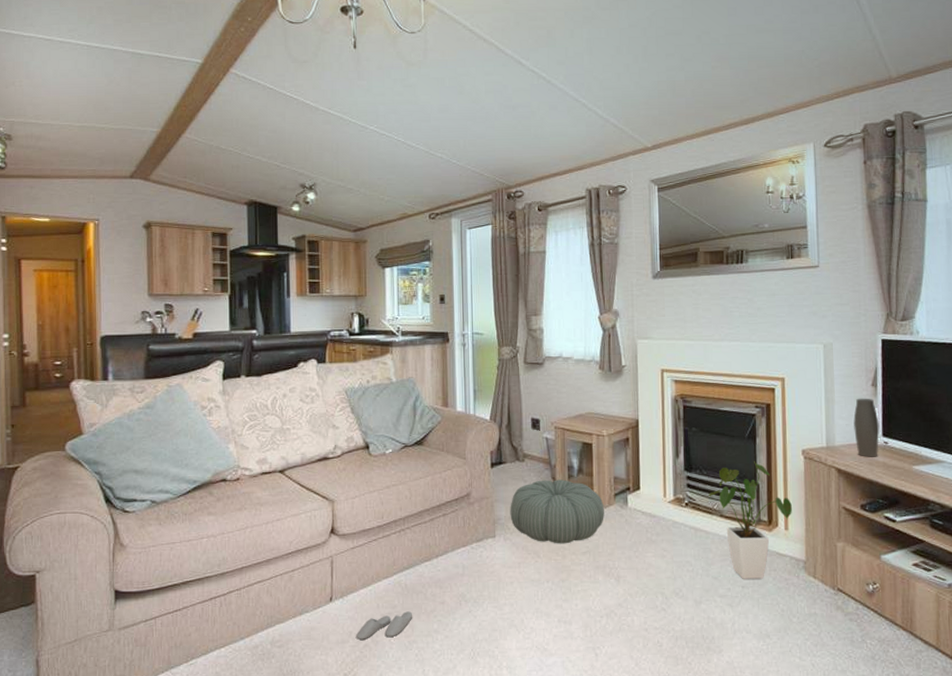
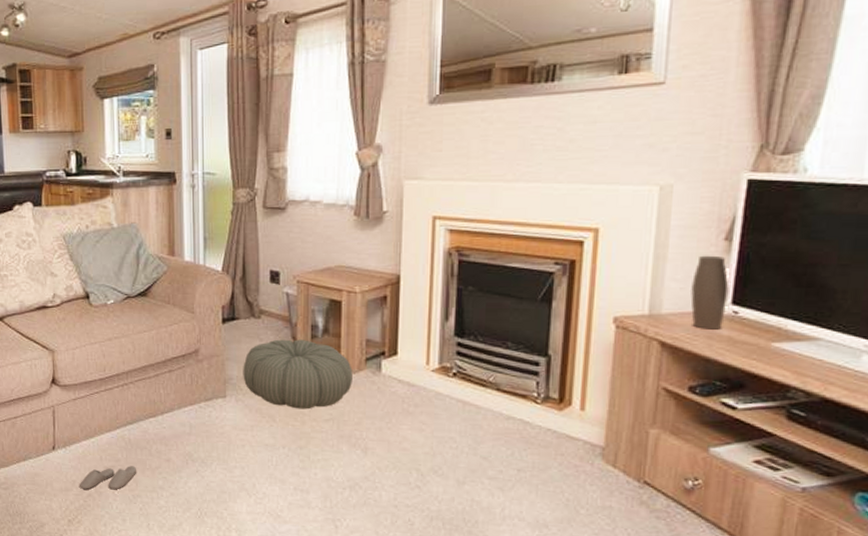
house plant: present [708,461,792,579] -> none [483,328,593,463]

